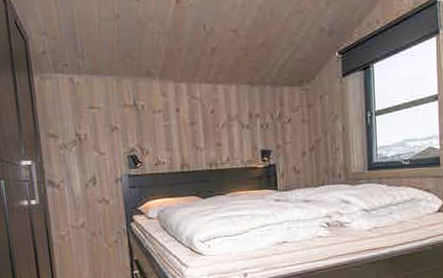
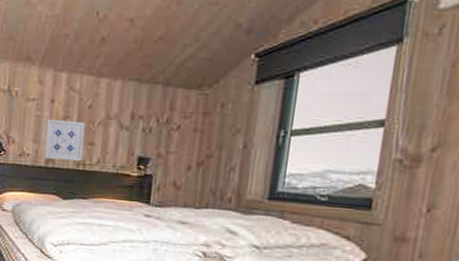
wall art: none [175,126,213,164] -> present [44,119,85,162]

